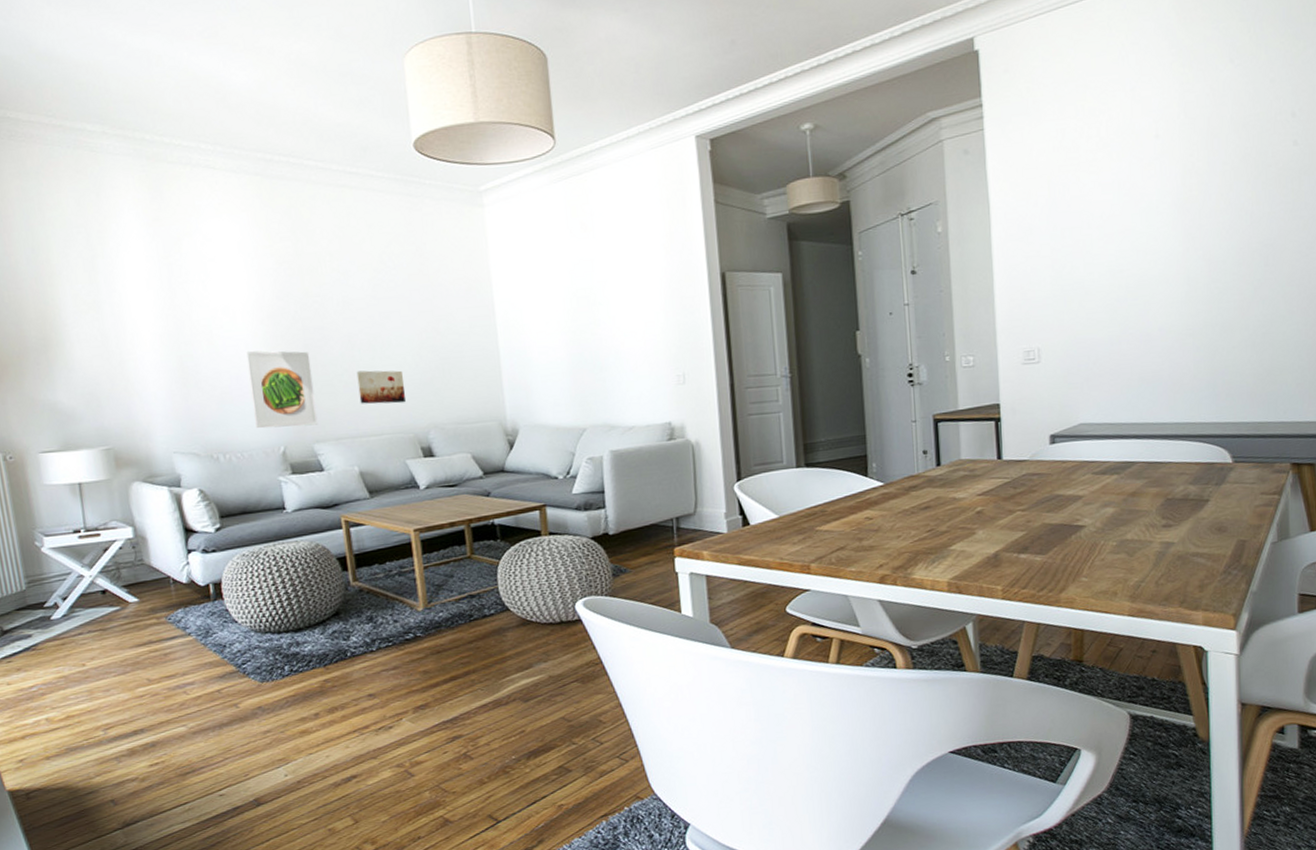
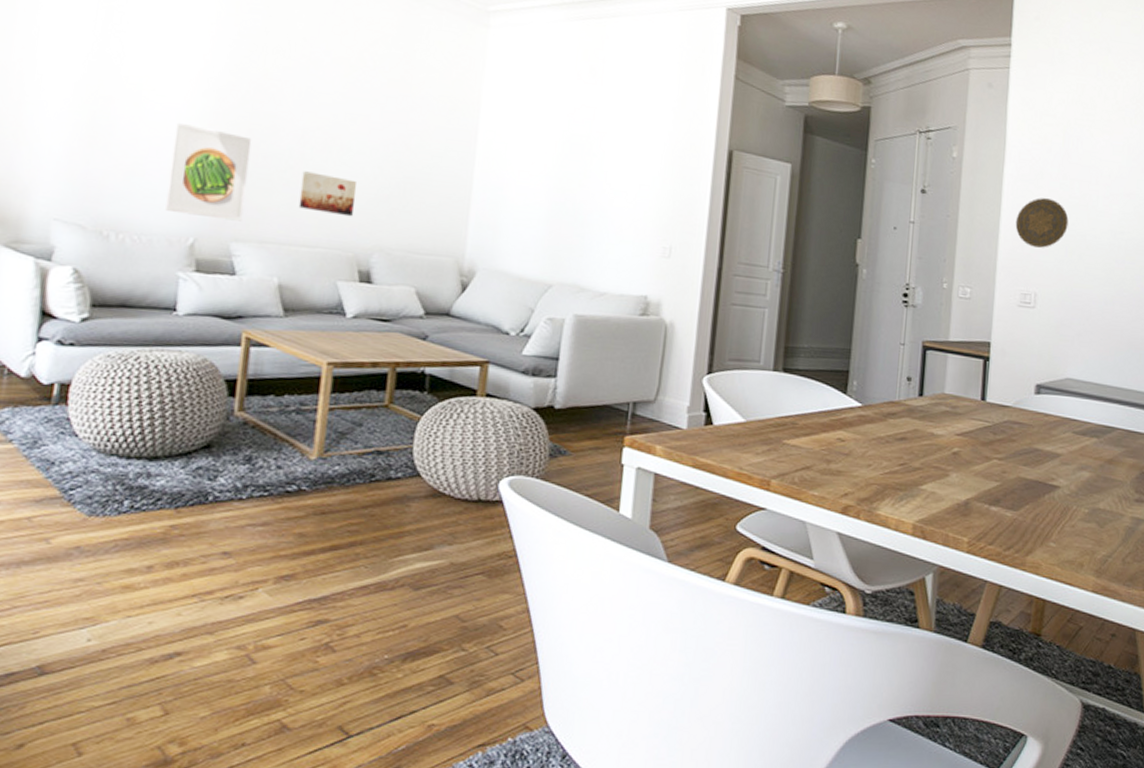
decorative plate: none [1009,253,1064,304] -> present [1015,198,1069,248]

